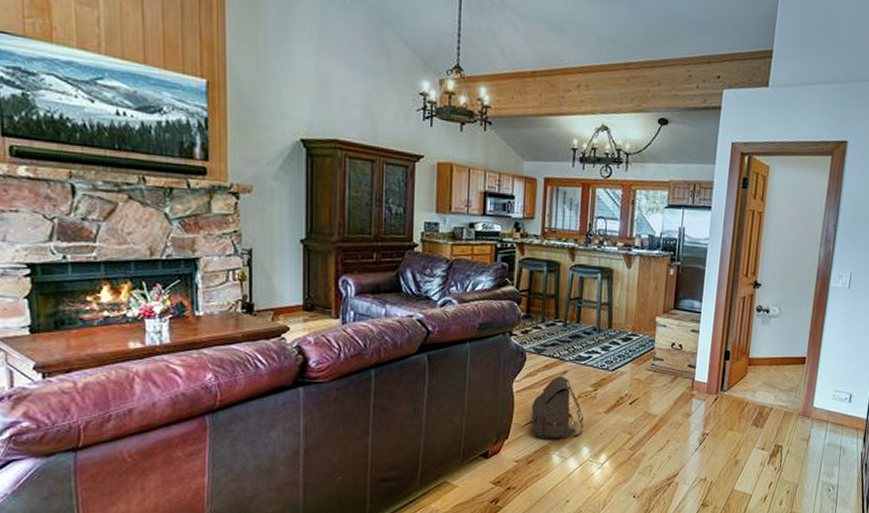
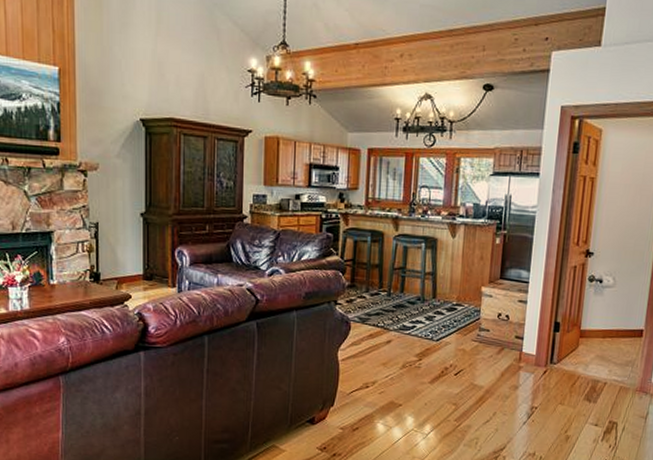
satchel: present [531,376,584,438] -> none [356,345,409,407]

